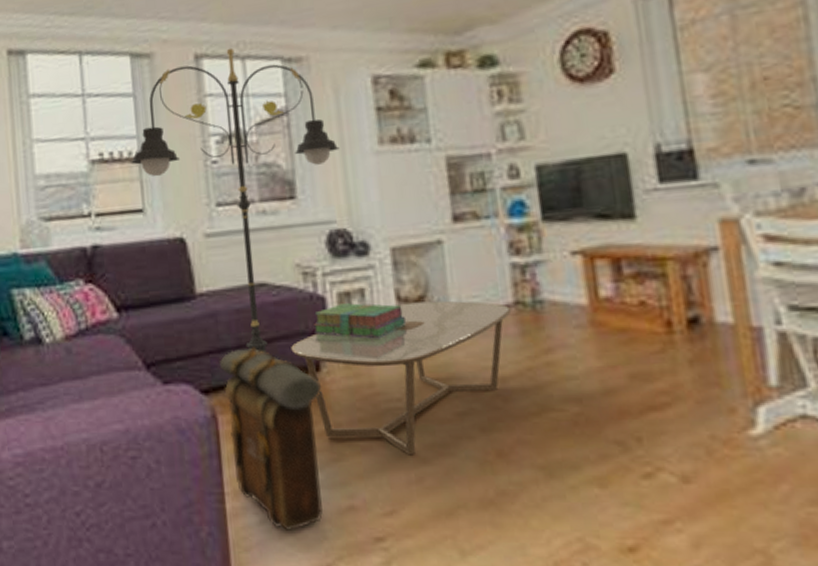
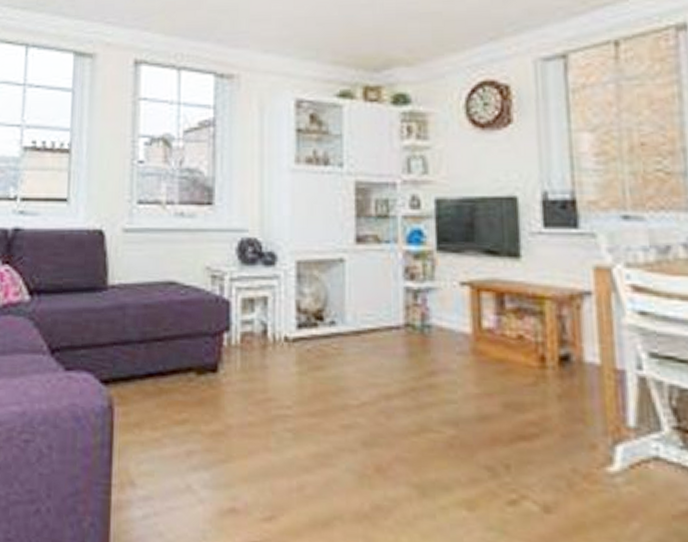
floor lamp: present [130,48,340,353] -> none [61,58,259,349]
backpack: present [219,347,323,532] -> none [121,343,218,529]
coffee table: present [291,300,512,456] -> none [192,315,402,463]
stack of books: present [313,303,407,338] -> none [215,309,304,345]

